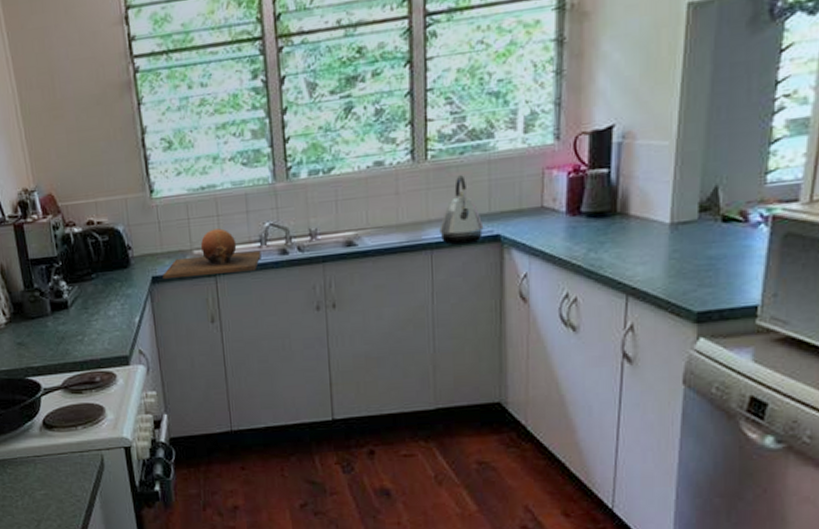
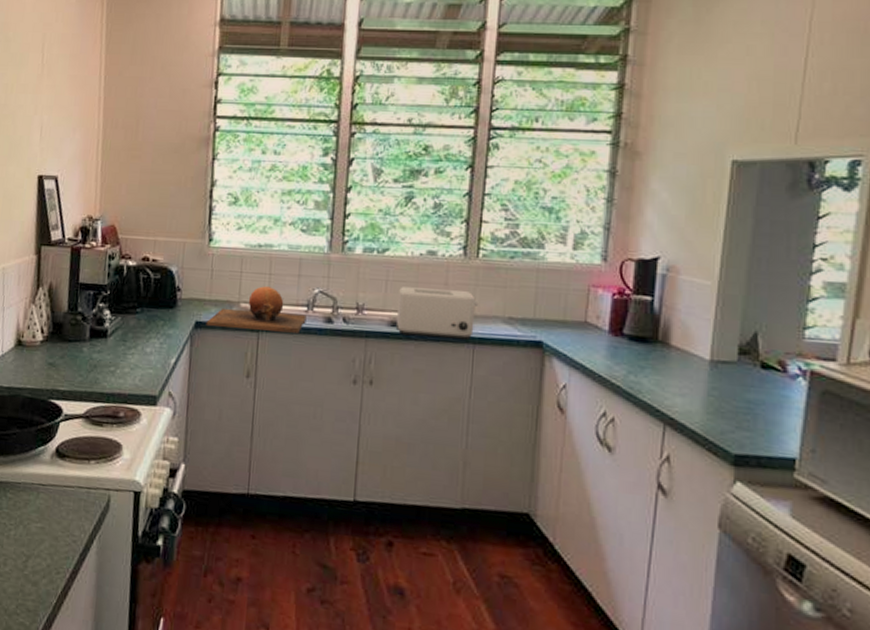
toaster: none [350,196,432,255] -> present [395,287,479,341]
kettle: present [439,175,484,245] -> none [484,278,528,345]

